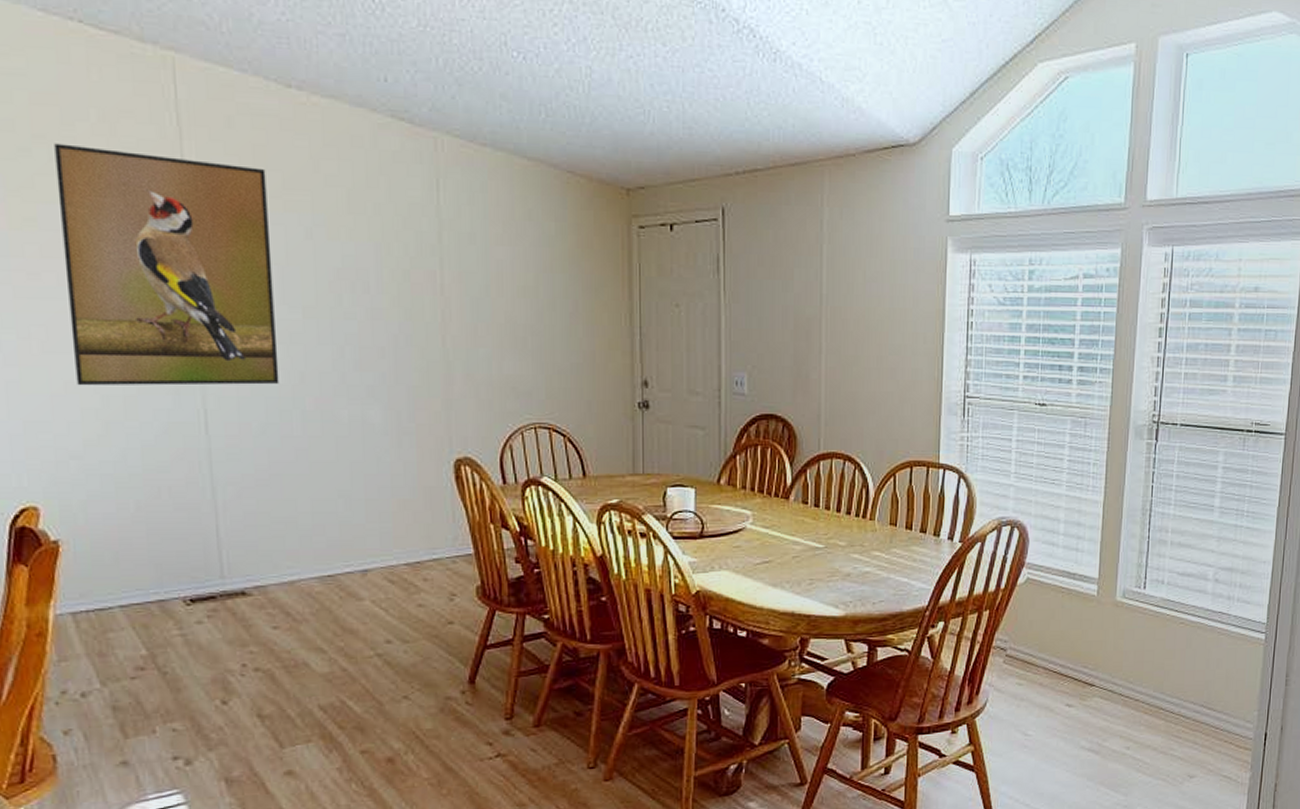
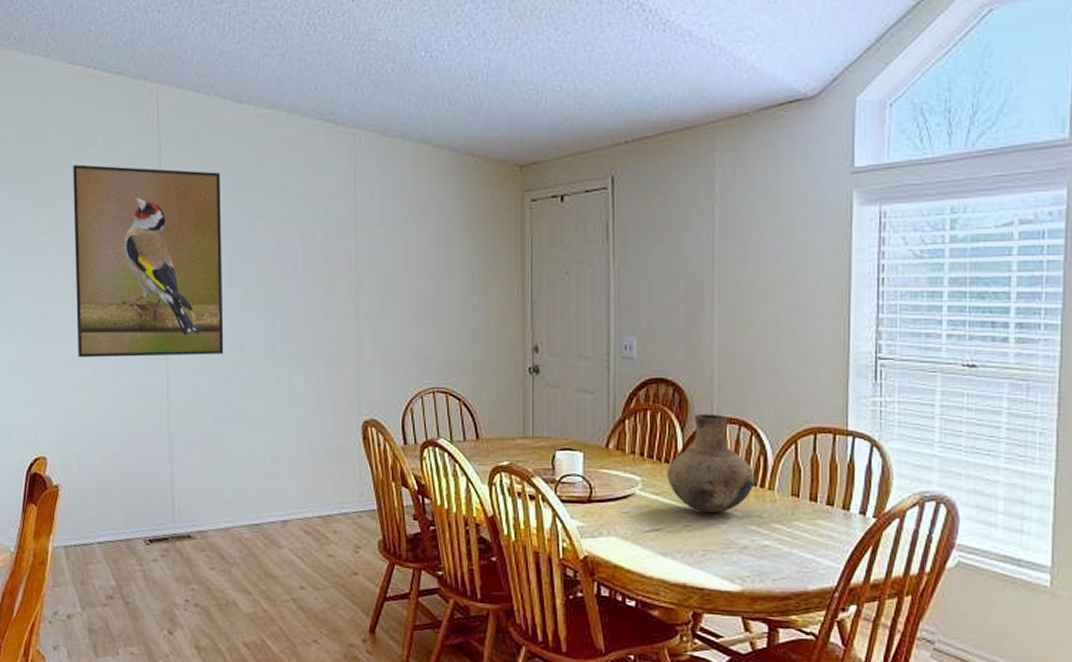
vase: none [776,449,858,544] -> present [666,413,756,513]

